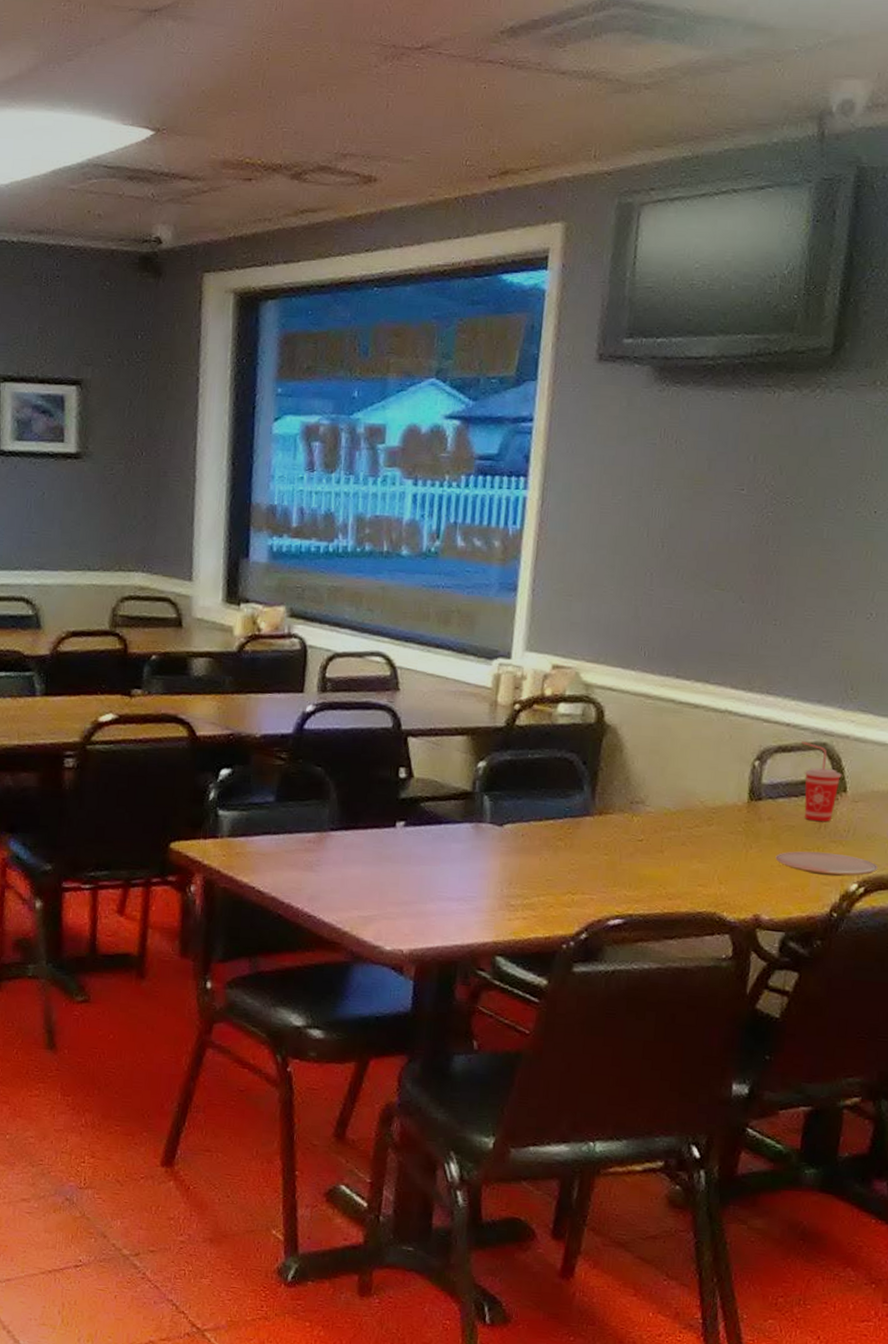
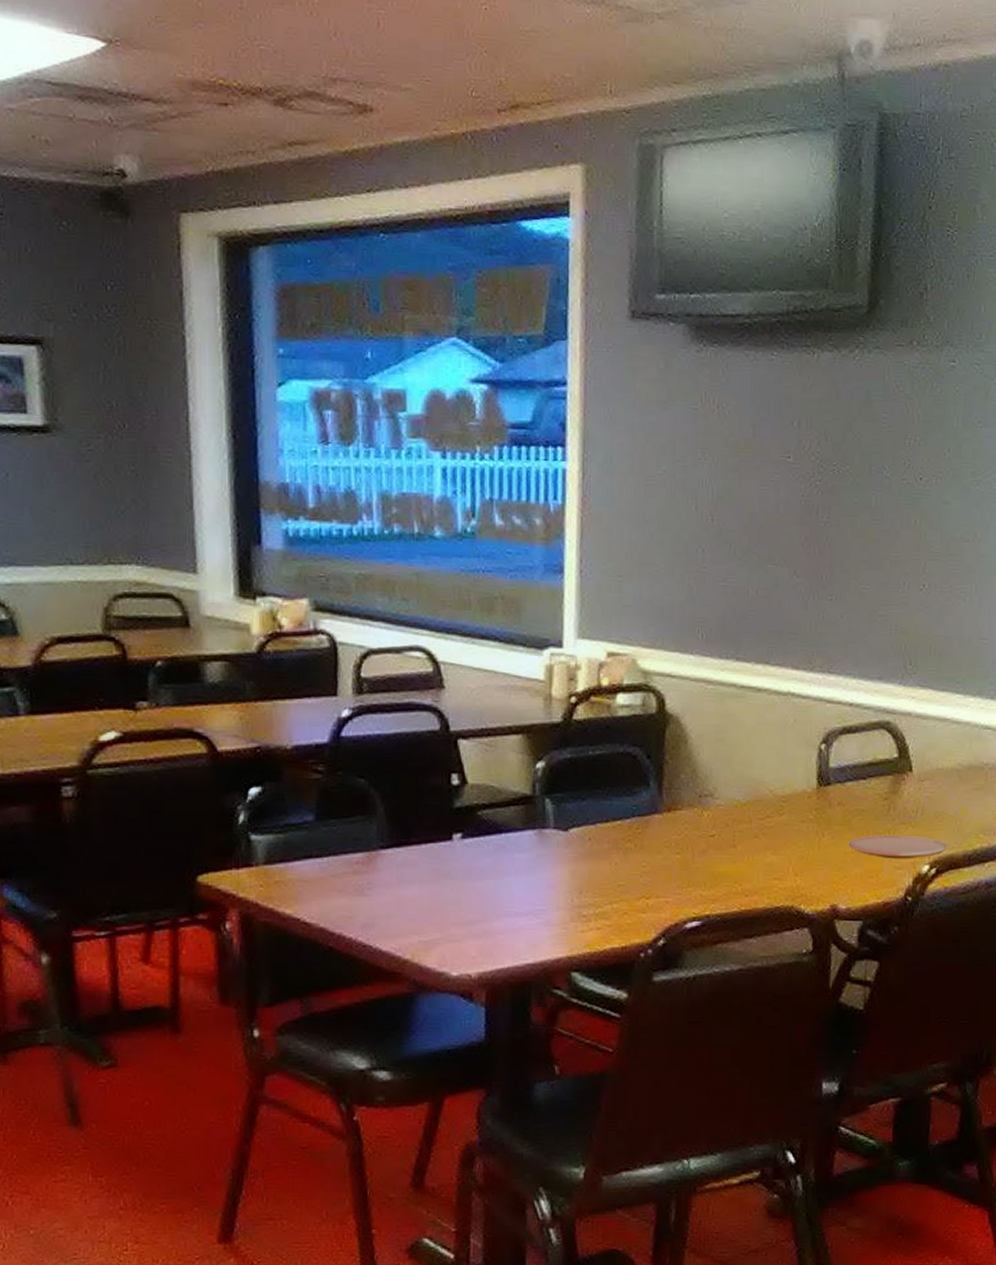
beverage cup: present [800,741,842,822] -> none [864,721,907,804]

